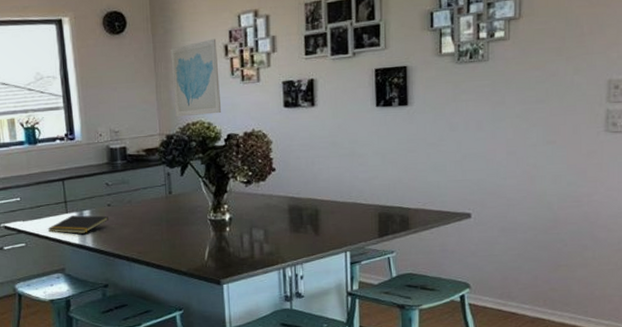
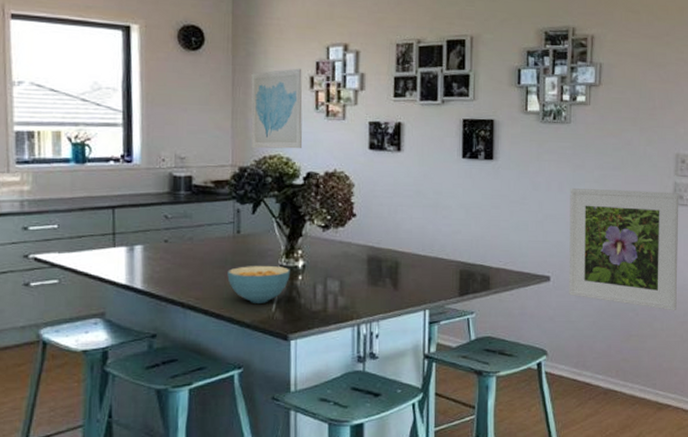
notepad: present [47,215,109,234] -> none [88,250,164,272]
cereal bowl: none [163,220,219,254] -> present [227,266,290,303]
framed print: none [490,119,612,240] -> present [569,188,679,311]

